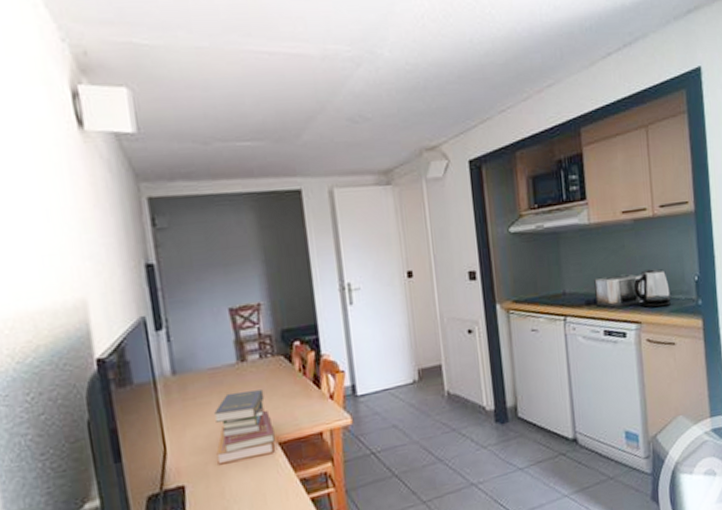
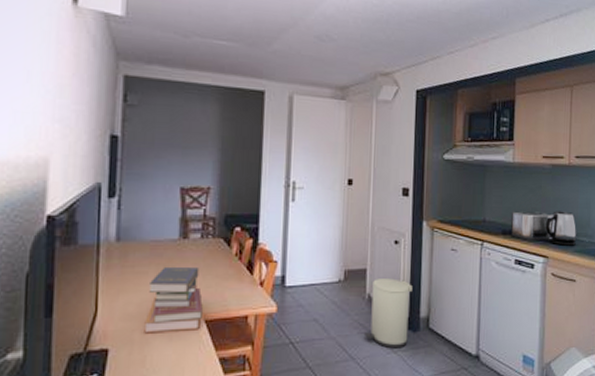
pedal bin: none [448,370,497,445] -> present [363,278,413,349]

